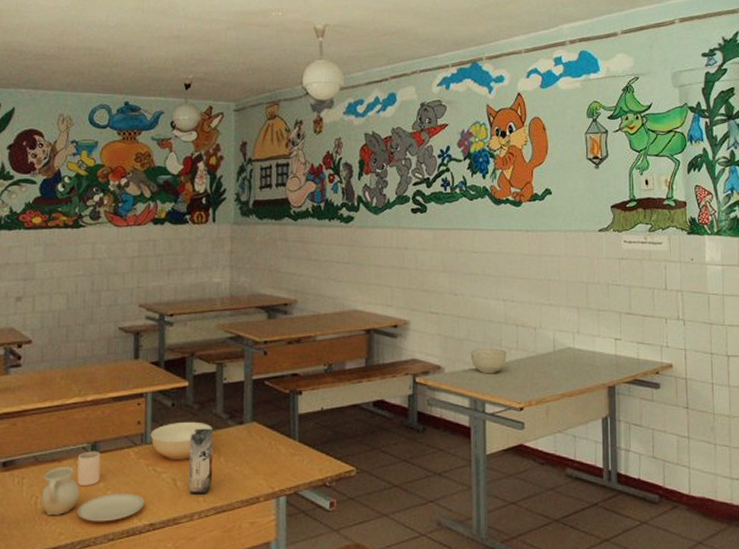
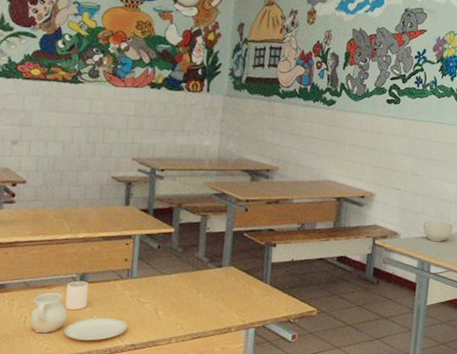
bowl: present [150,421,212,461] -> none [136,261,194,294]
juice box: present [188,428,214,494] -> none [168,268,194,323]

